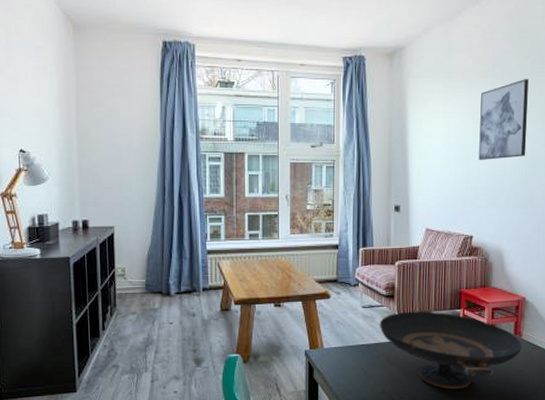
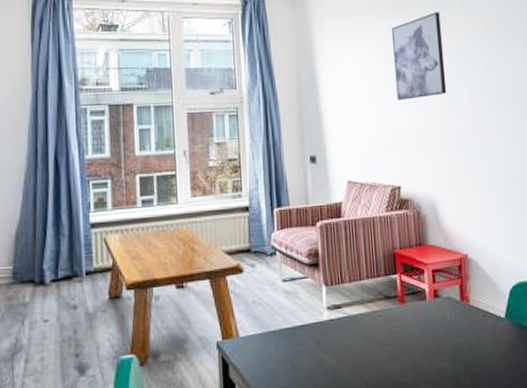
decorative bowl: present [379,309,522,390] -> none [304,277,472,377]

